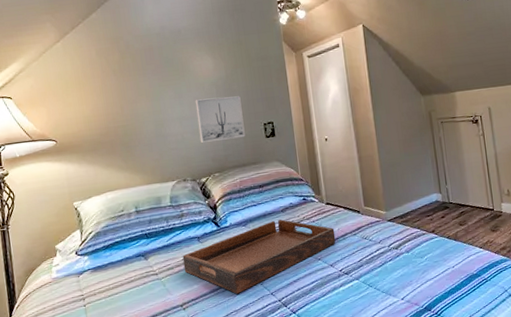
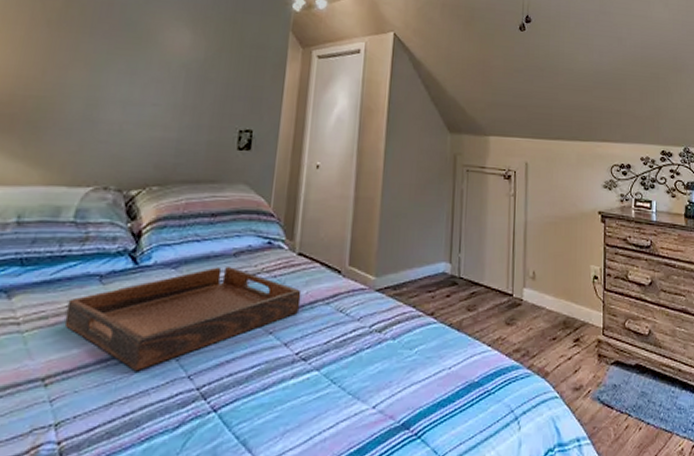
wall art: present [195,96,246,144] -> none [144,82,217,144]

